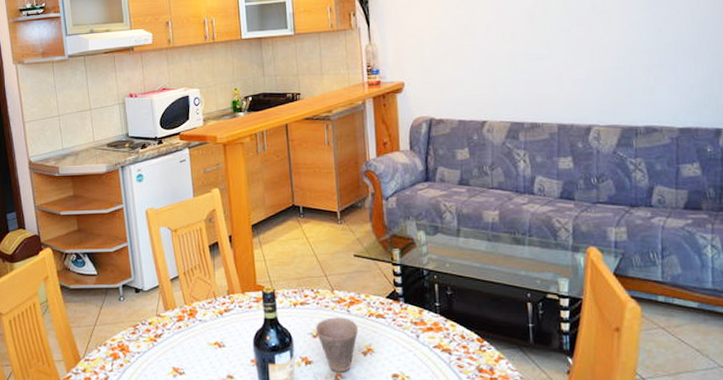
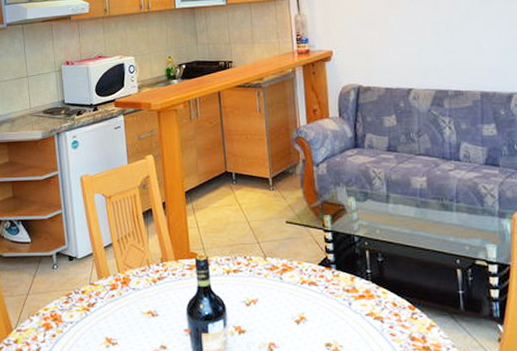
cup: present [315,317,359,373] -> none [248,285,292,342]

